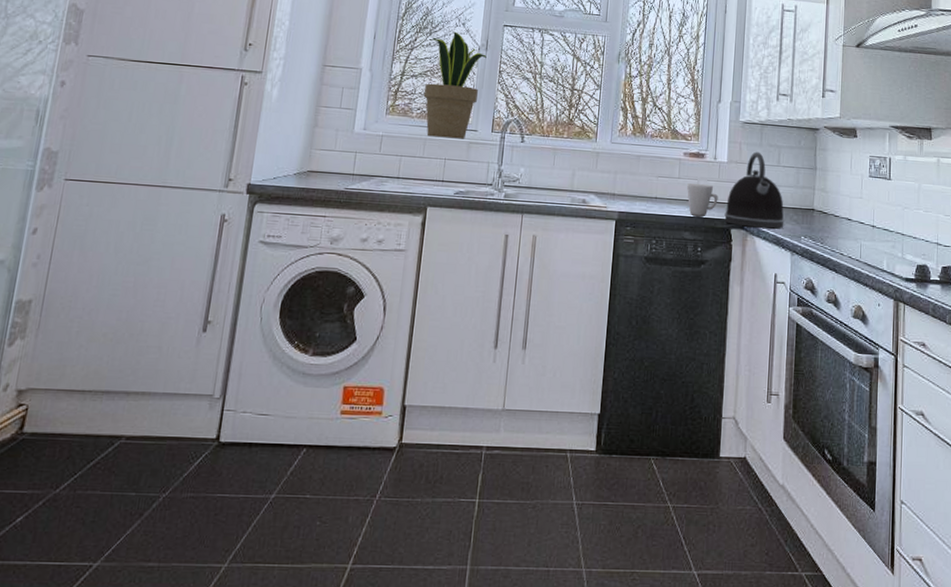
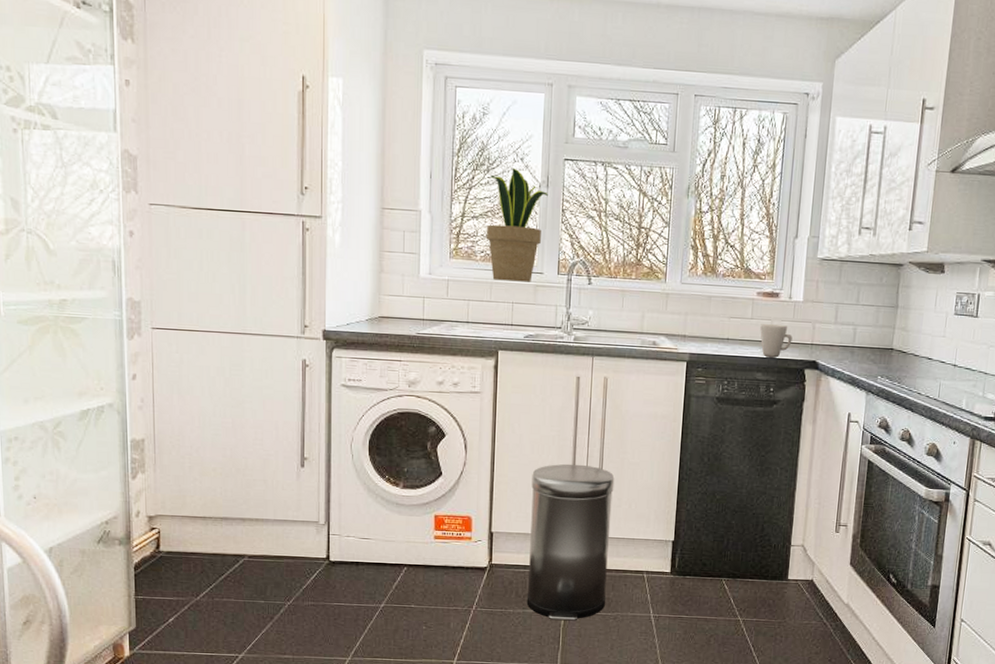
pedal bin: none [437,327,540,512] -> present [526,463,615,621]
kettle: present [724,151,786,229] -> none [798,290,862,369]

